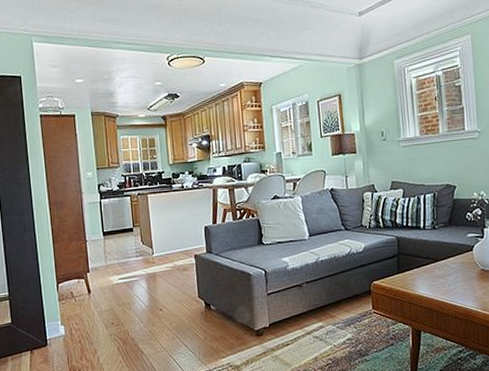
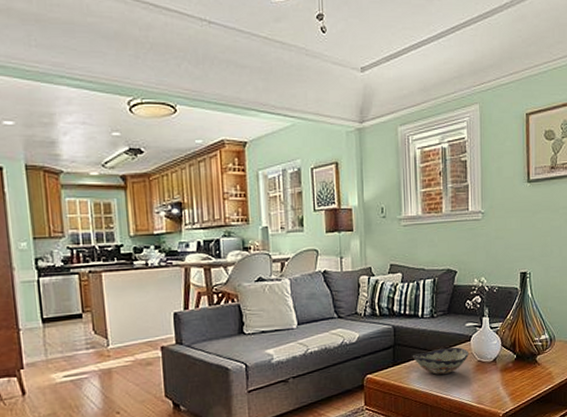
decorative bowl: none [416,256,471,282] -> present [412,347,468,375]

